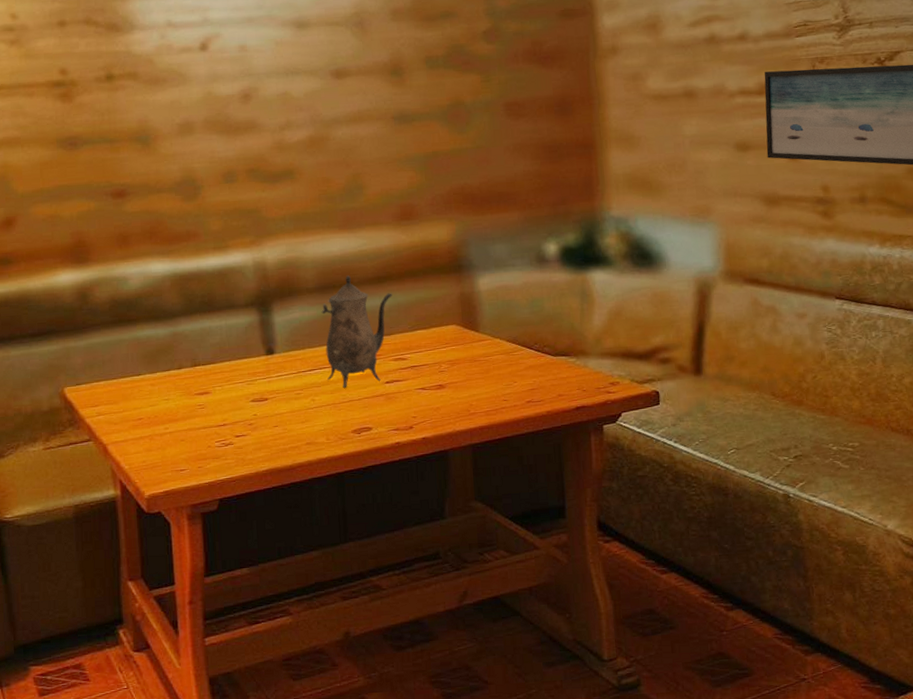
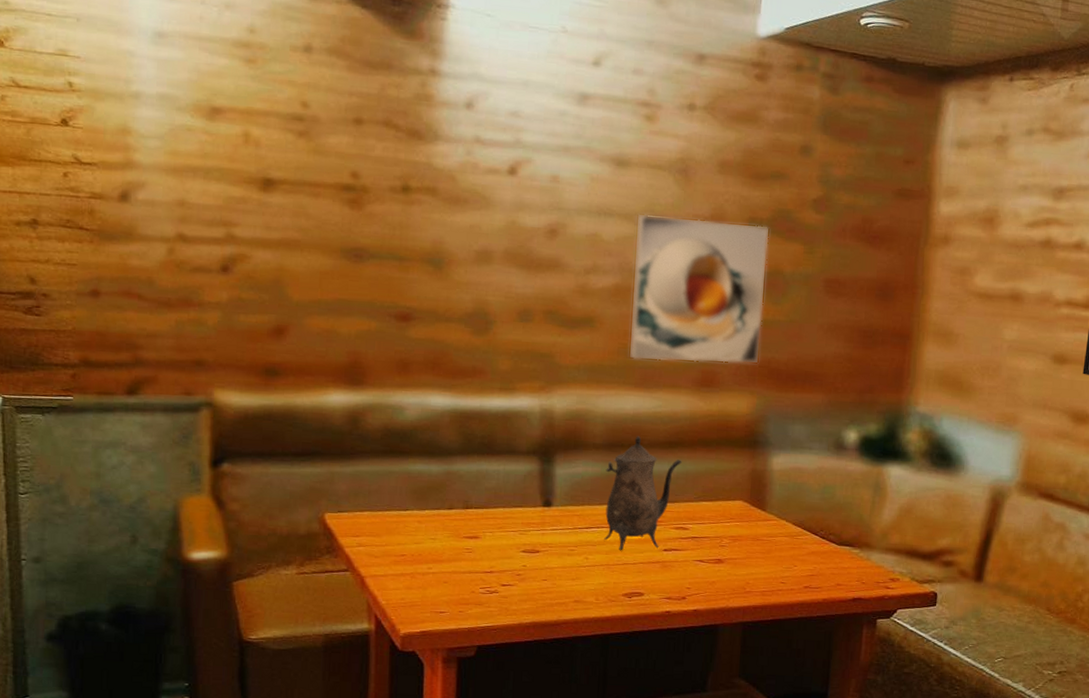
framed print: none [321,62,454,204] -> present [628,214,769,365]

